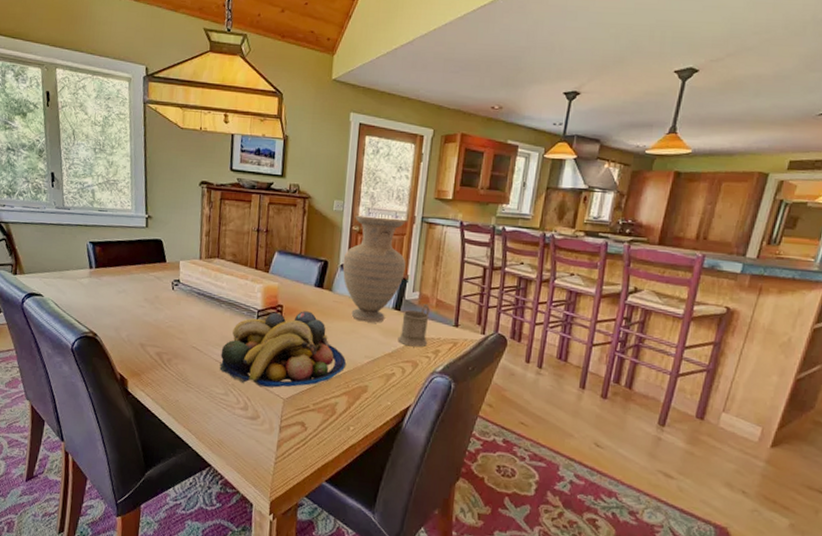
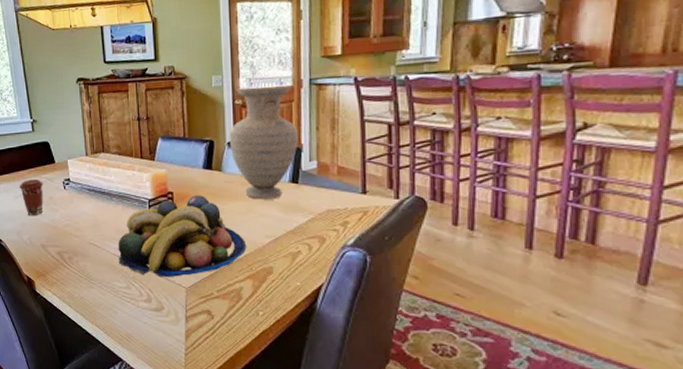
coffee cup: none [123,275,151,313] -> present [19,179,44,215]
mug: present [398,304,430,347] -> none [299,173,334,221]

